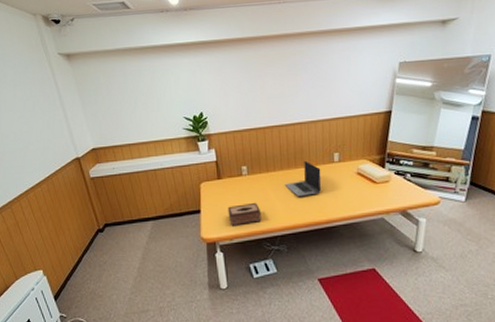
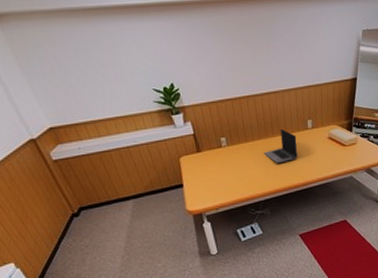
tissue box: present [227,202,262,226] -> none [210,172,245,197]

